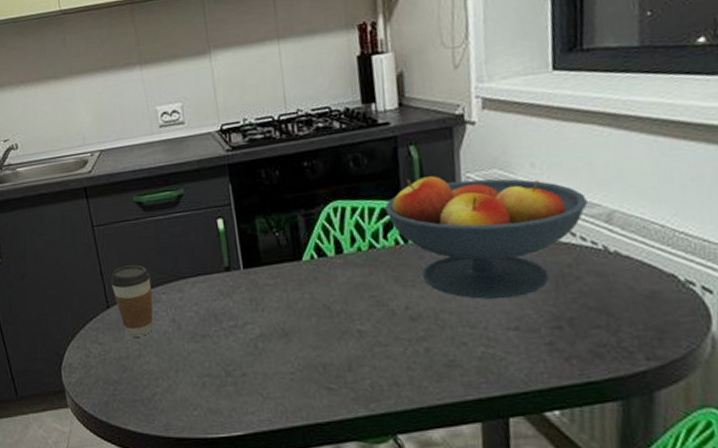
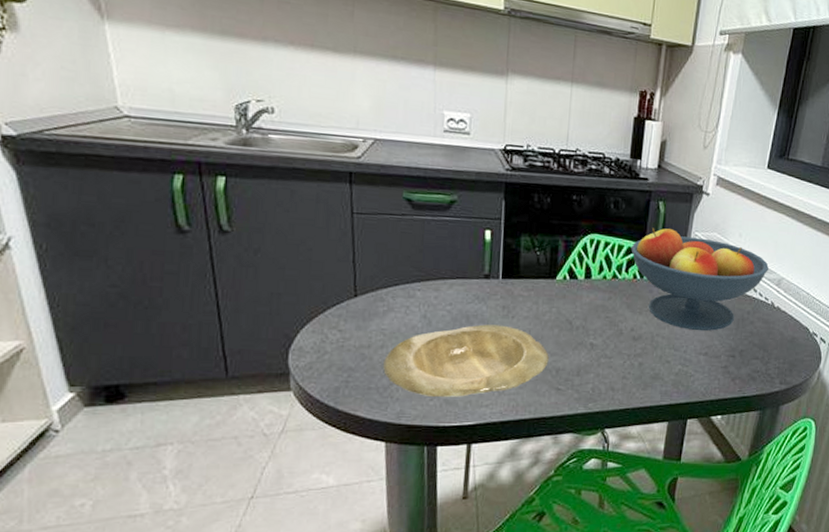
coffee cup: present [110,265,154,337] -> none [362,258,408,328]
plate: none [143,320,312,406] -> present [383,324,549,397]

